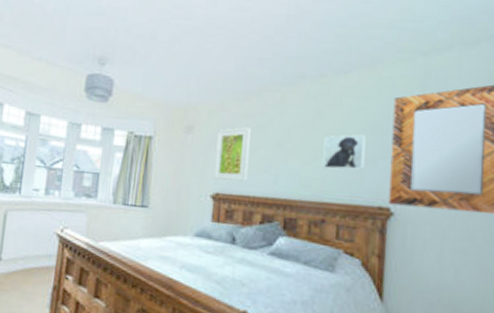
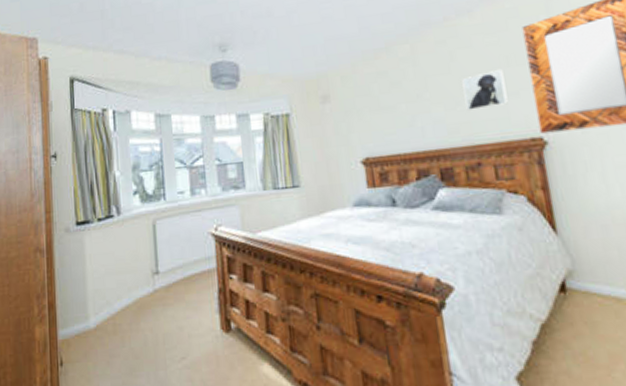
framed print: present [214,127,251,181] -> none [354,85,394,143]

